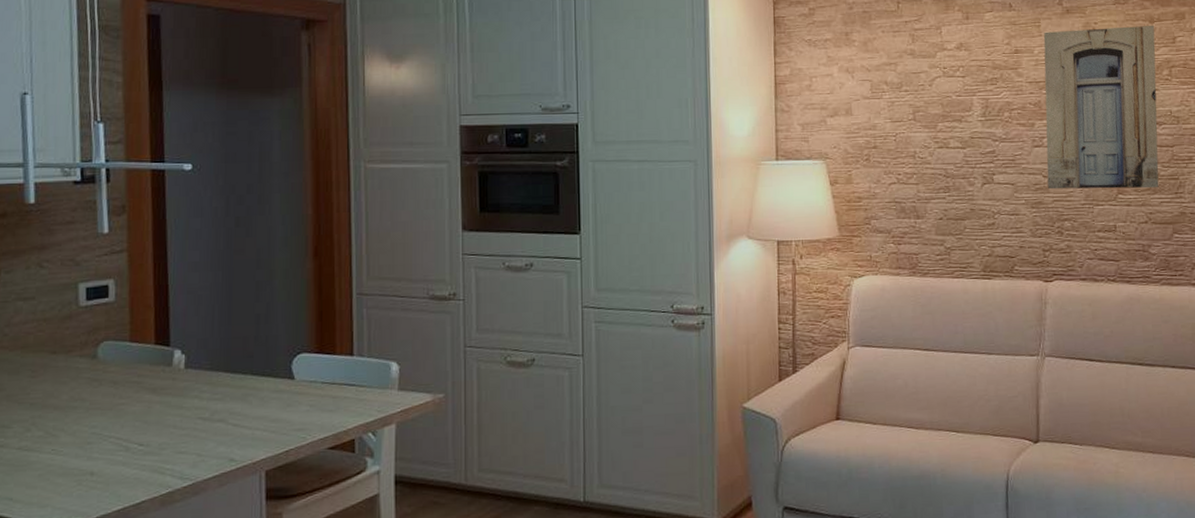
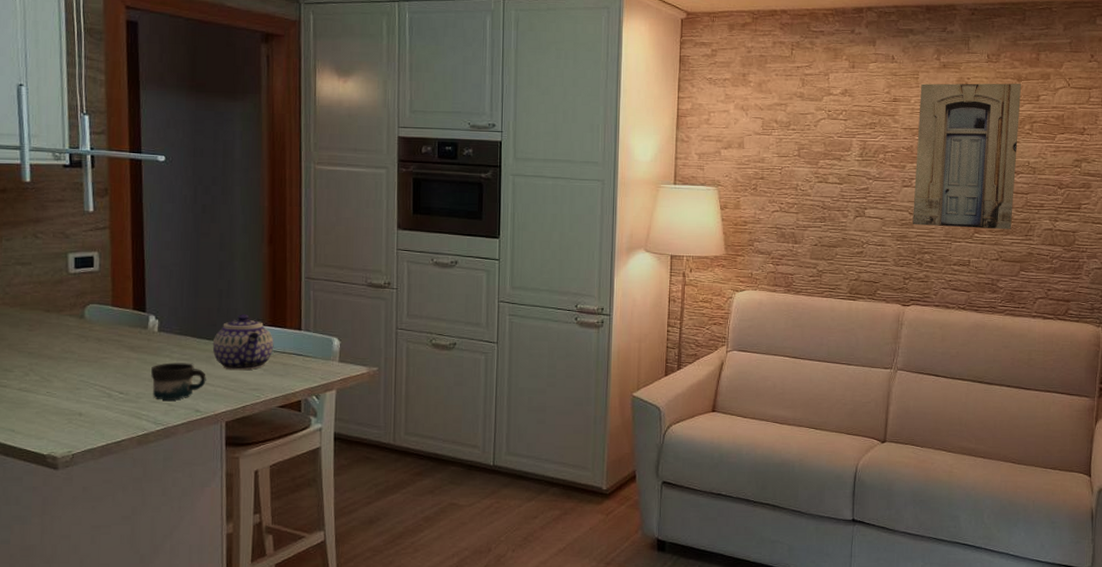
mug: none [177,403,242,450] -> present [151,362,206,401]
teapot: none [249,341,322,409] -> present [212,314,274,371]

